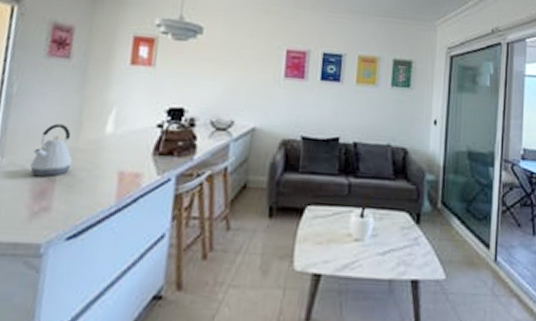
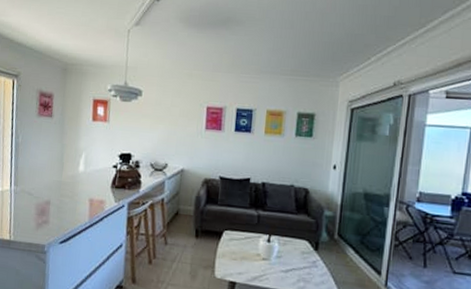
kettle: present [30,124,73,176] -> none [34,164,60,200]

